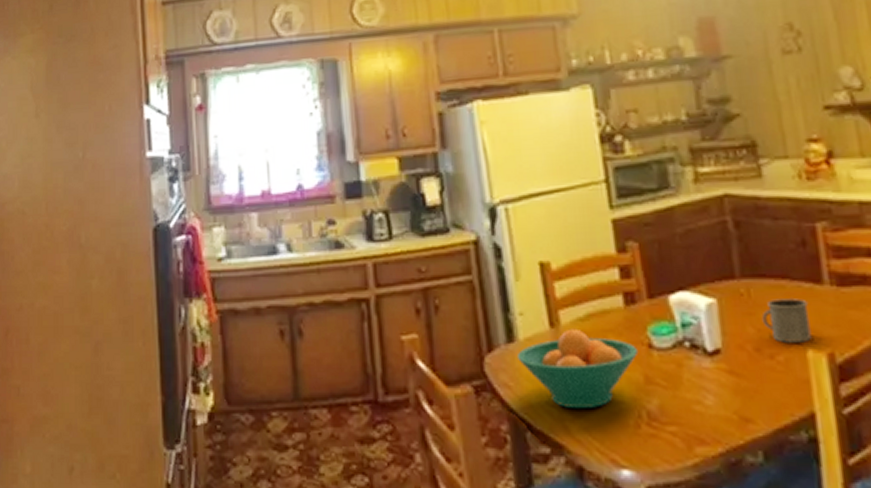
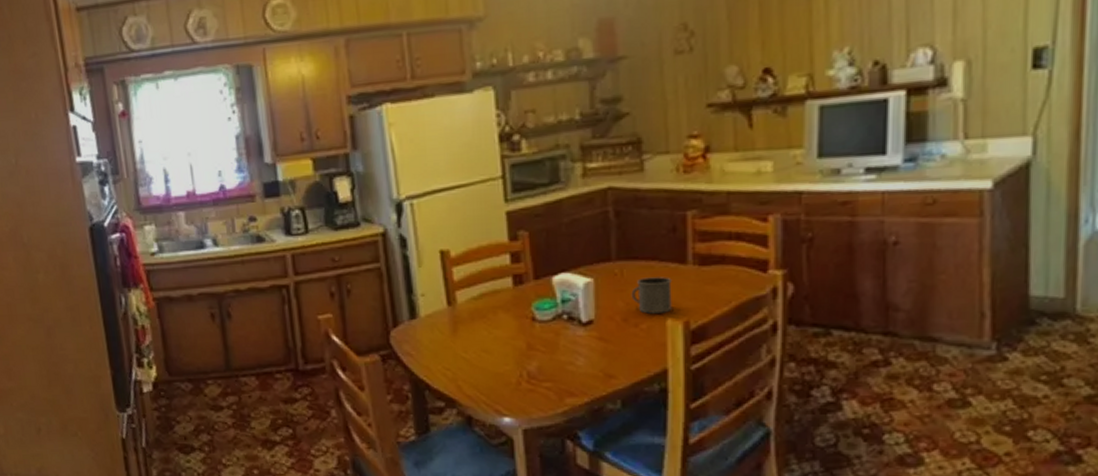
fruit bowl: present [518,328,639,409] -> none [419,306,523,372]

